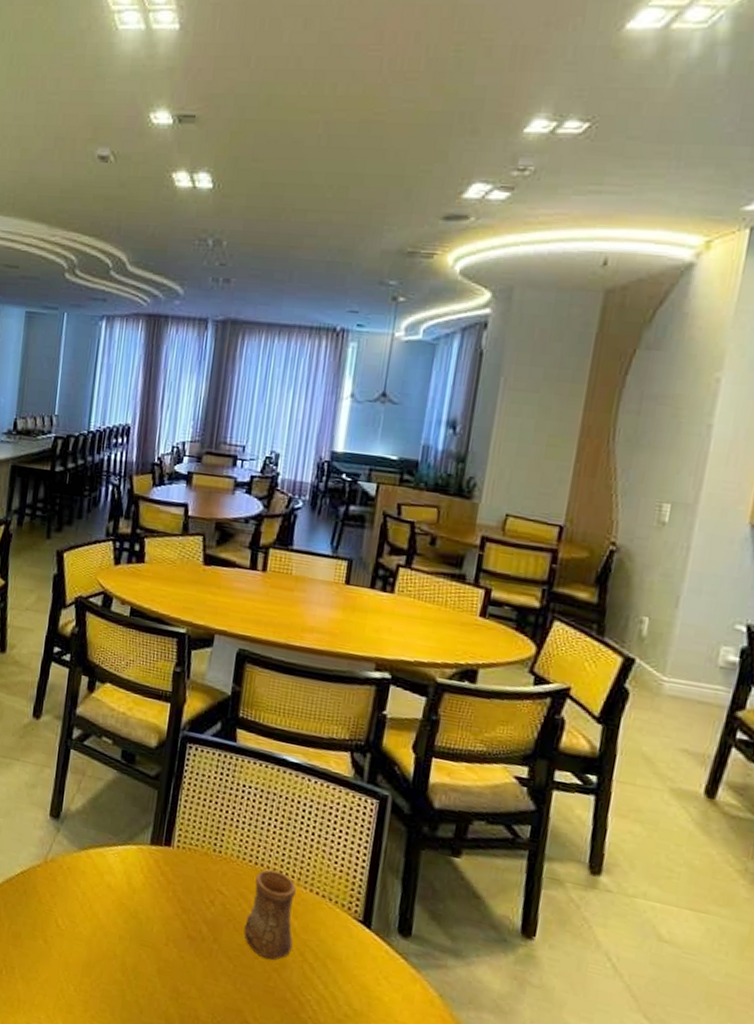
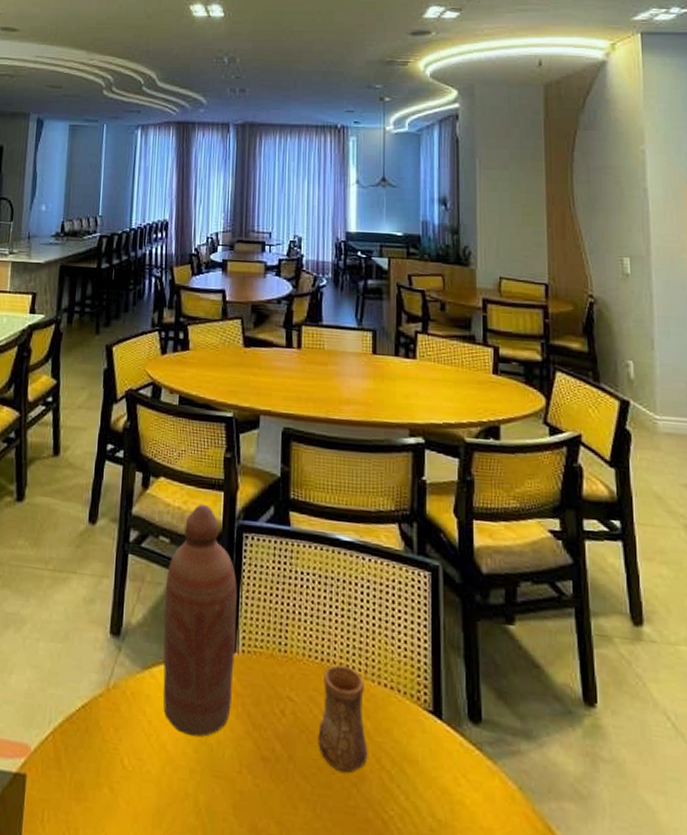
bottle: none [97,712,177,913] -> present [163,504,237,737]

